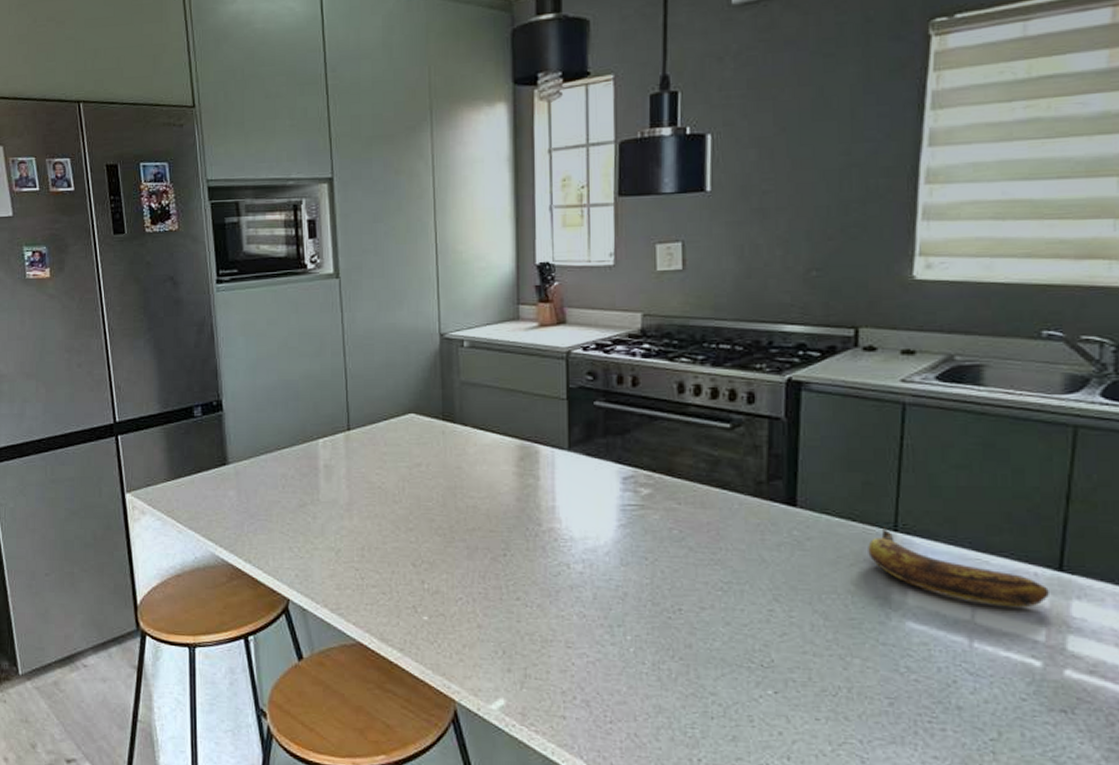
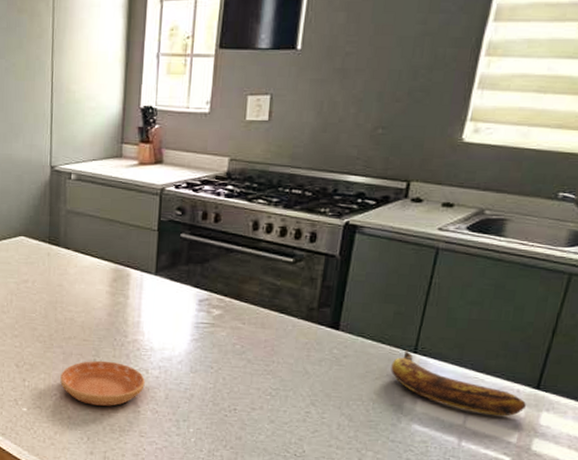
saucer: none [466,555,567,611] -> present [60,360,145,406]

